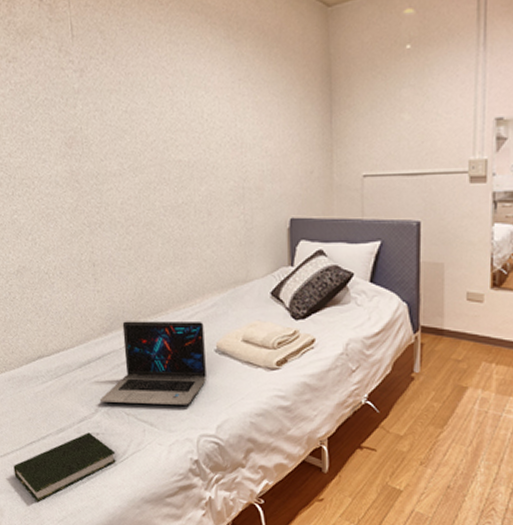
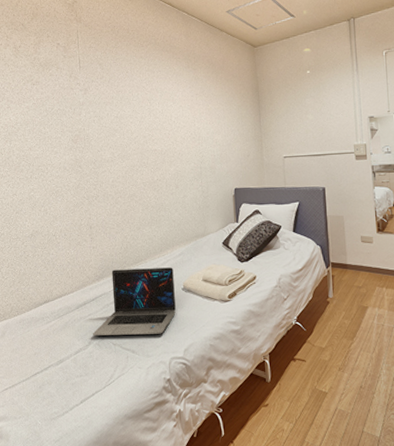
book: present [13,432,116,503] -> none [19,362,105,426]

